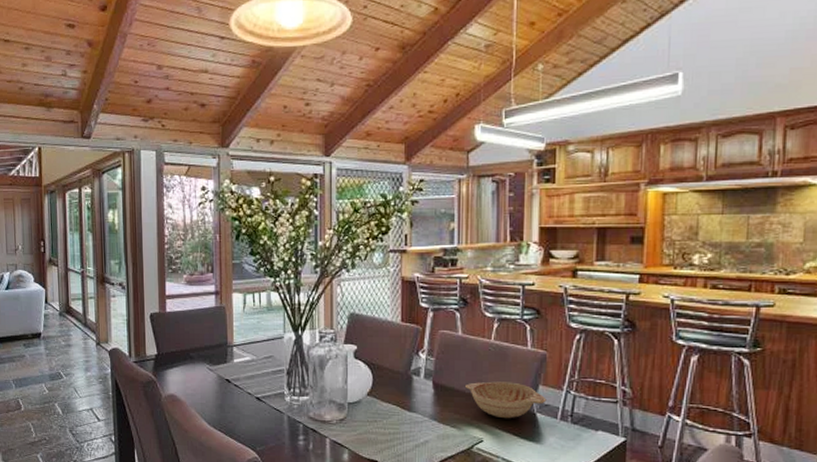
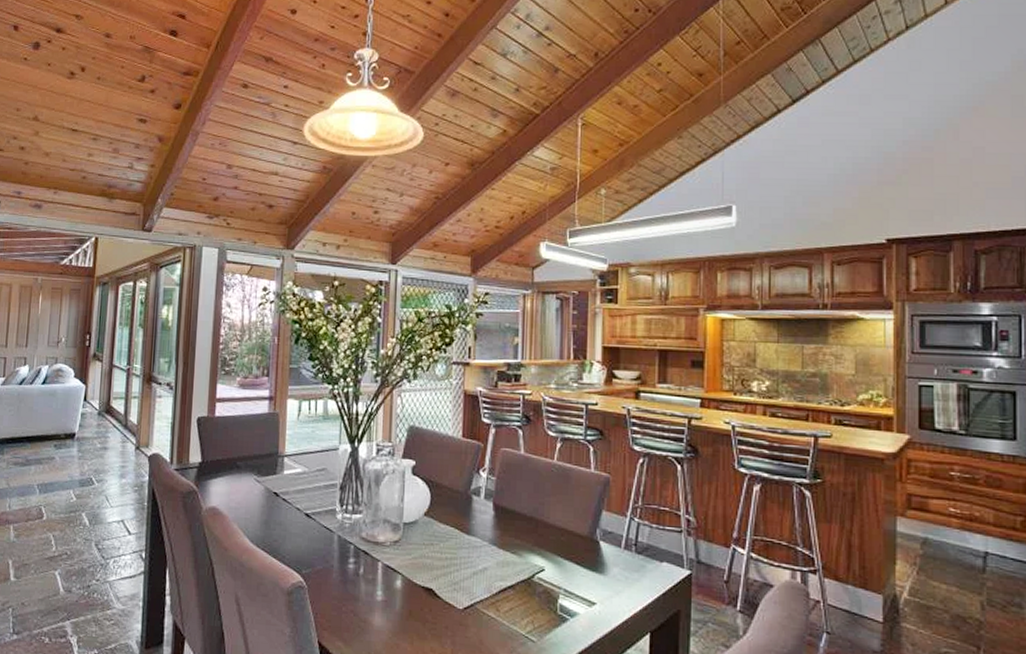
decorative bowl: present [465,381,547,419] -> none [527,505,610,547]

